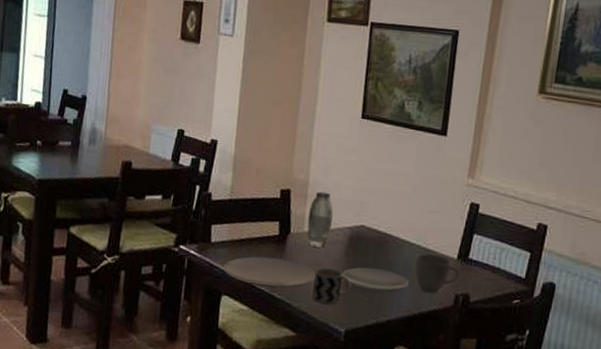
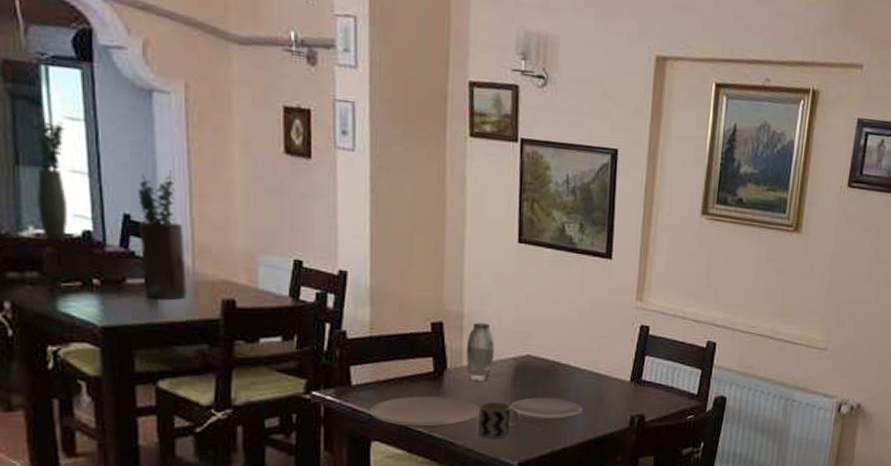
vase: none [9,14,34,111] -> present [37,116,69,242]
vase: none [70,54,102,160] -> present [138,171,187,300]
cup: present [414,253,460,293] -> none [587,378,634,417]

